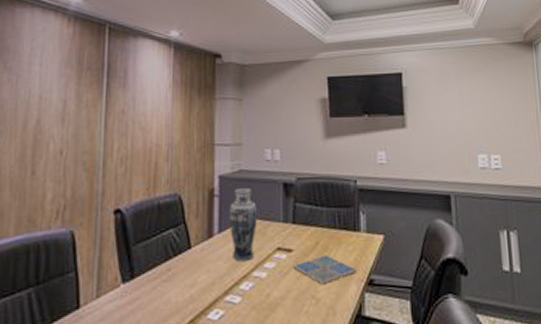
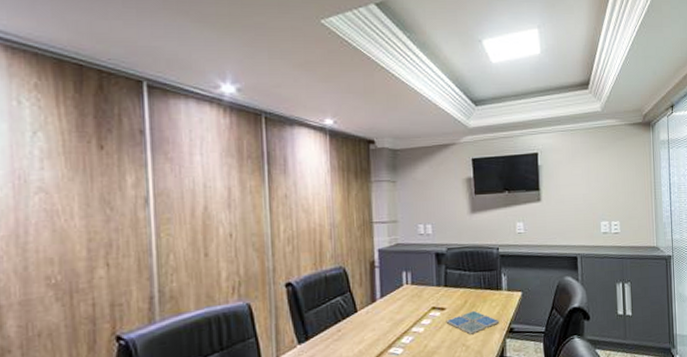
vase: present [228,188,258,262] -> none [388,259,415,321]

